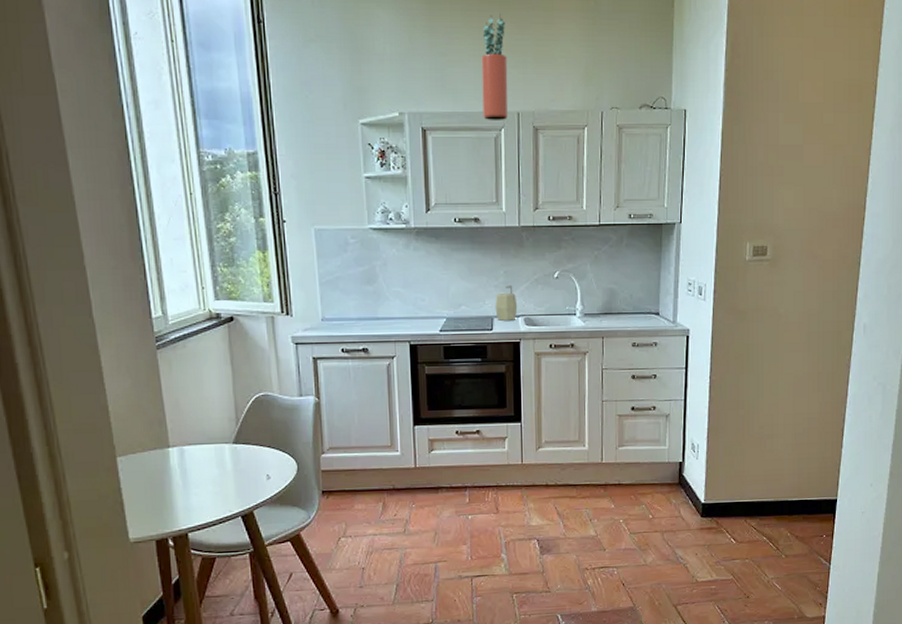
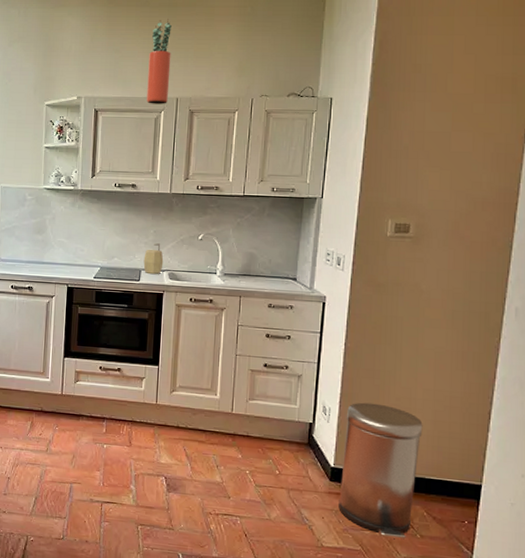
pedal bin: none [710,434,785,563] -> present [338,402,423,540]

